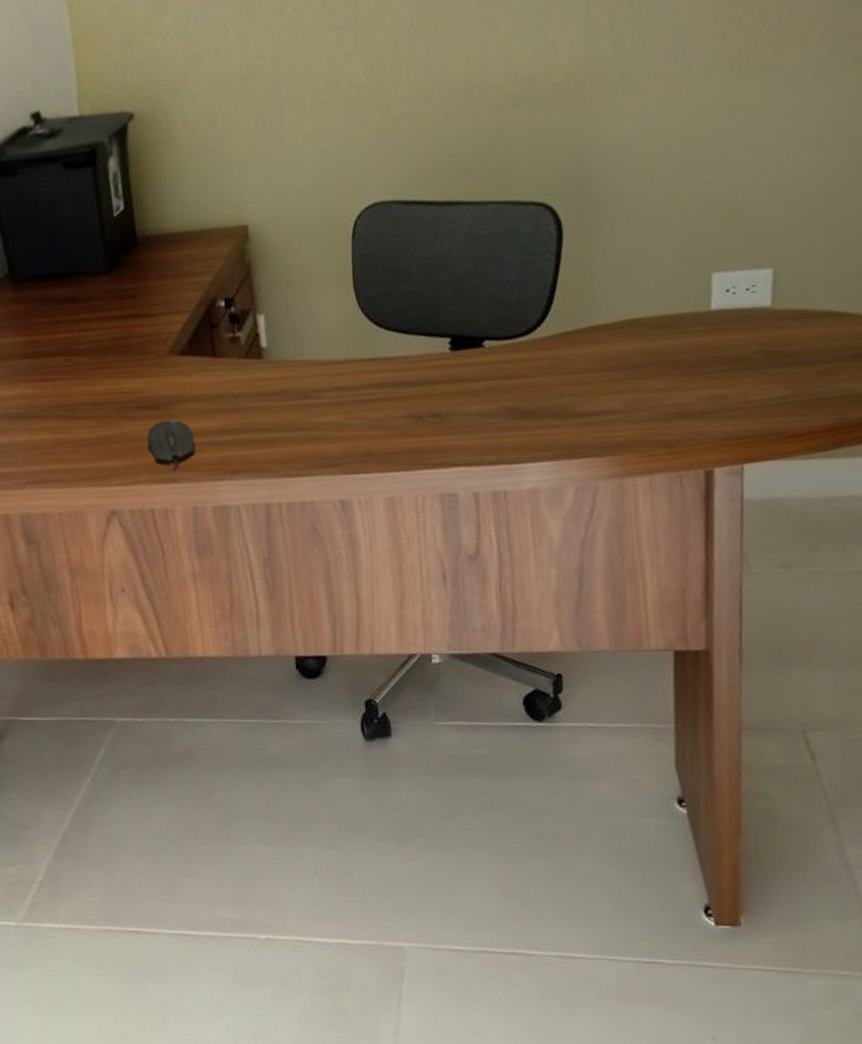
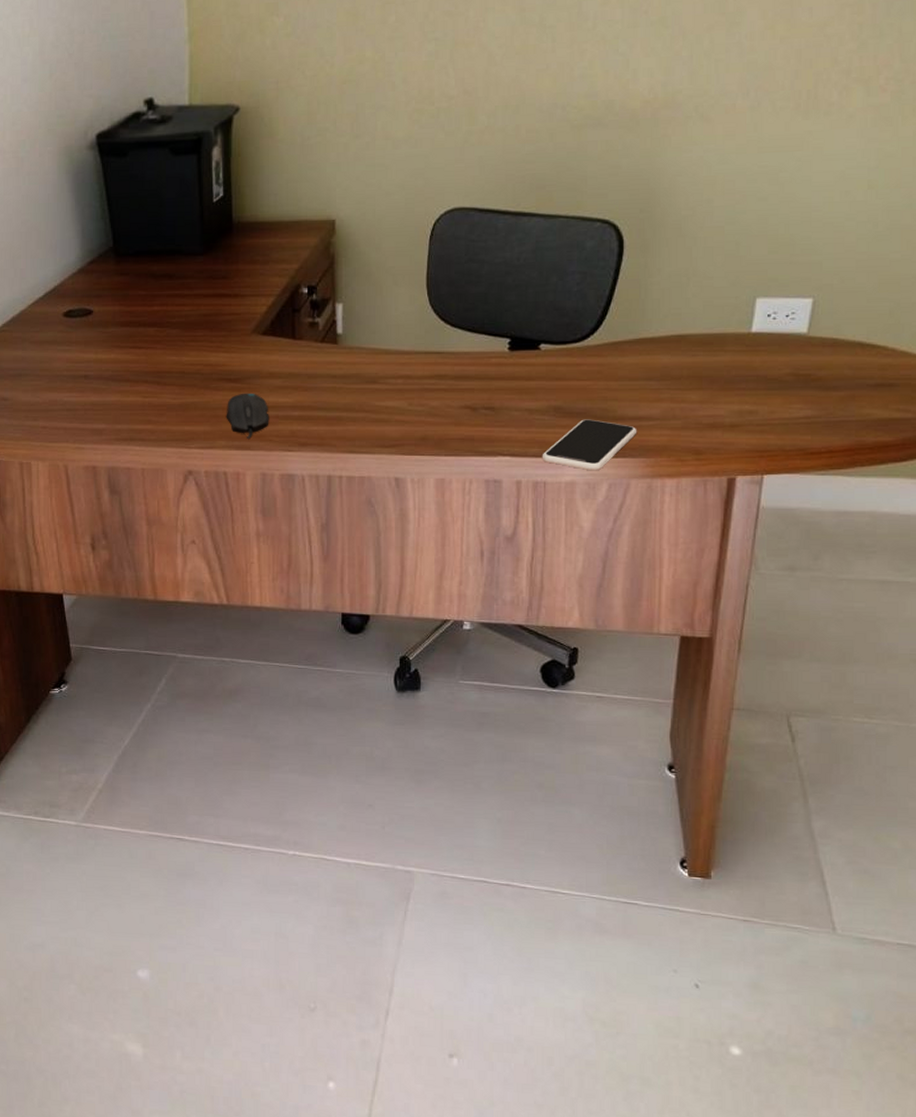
smartphone: none [498,418,600,475] -> present [542,419,637,471]

